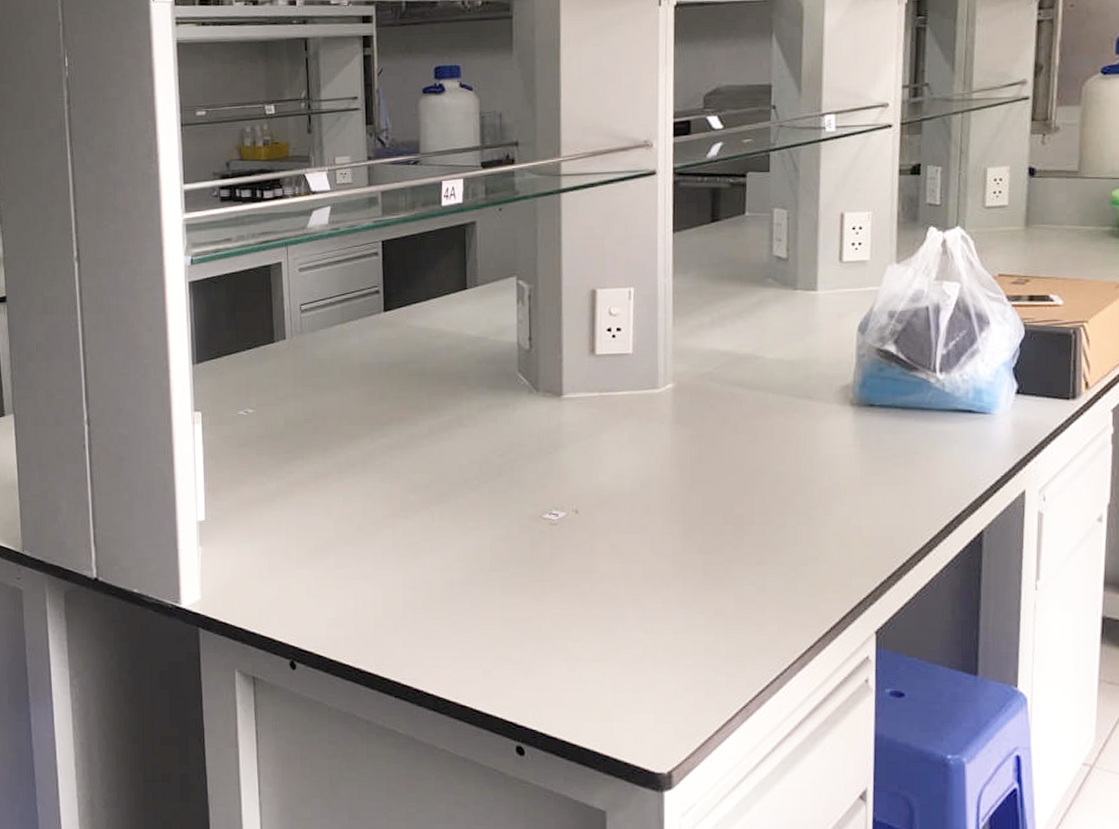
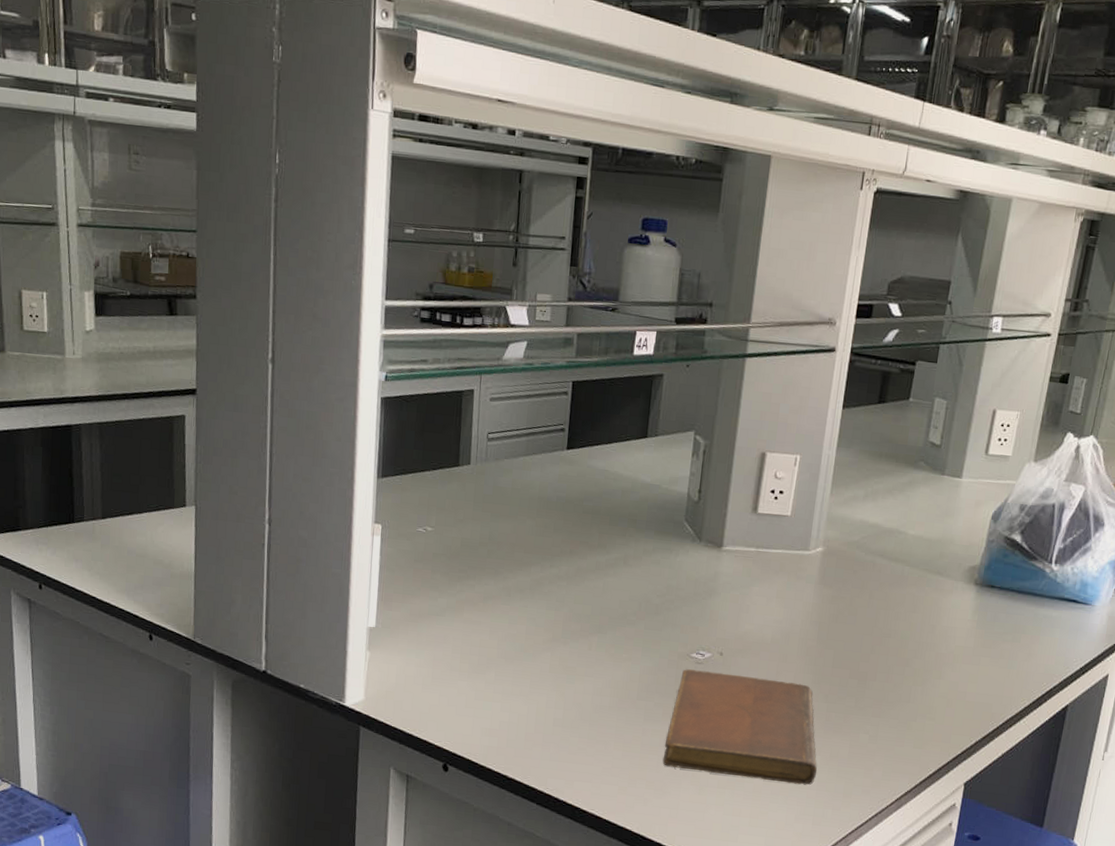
notebook: none [527,532,703,650] -> present [662,669,818,785]

